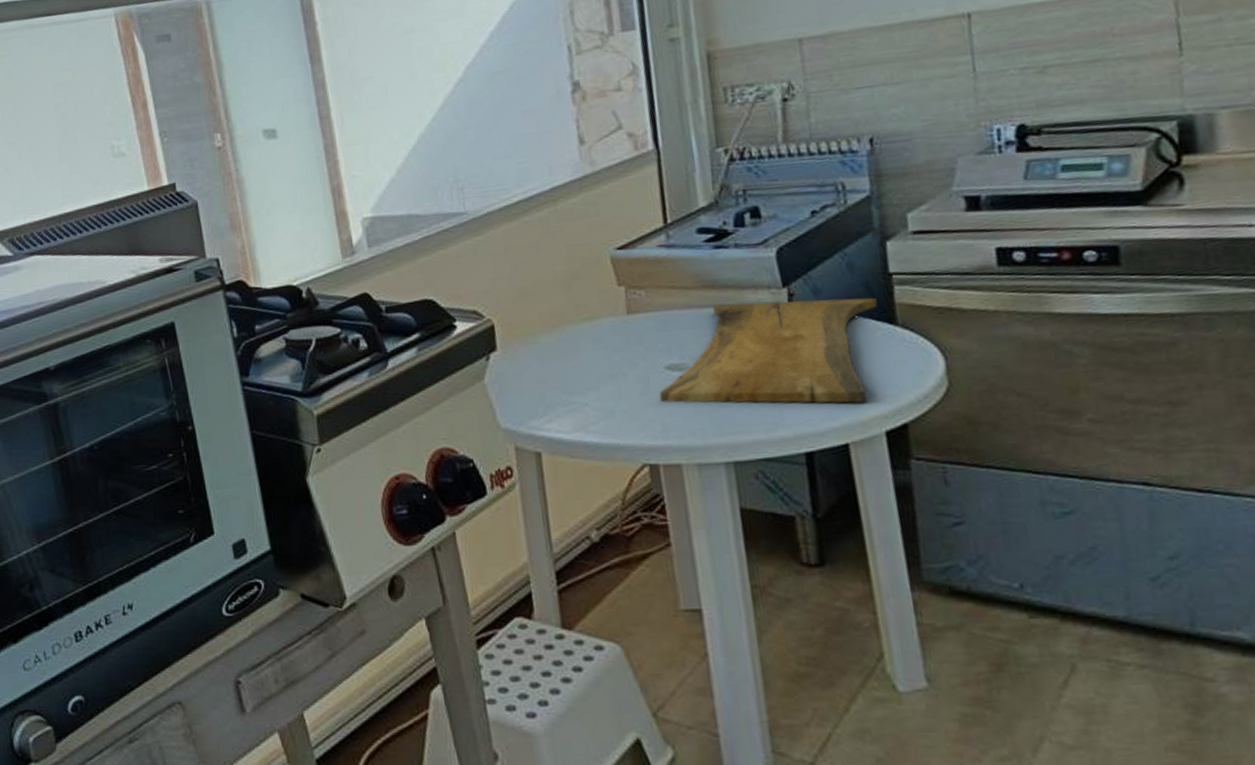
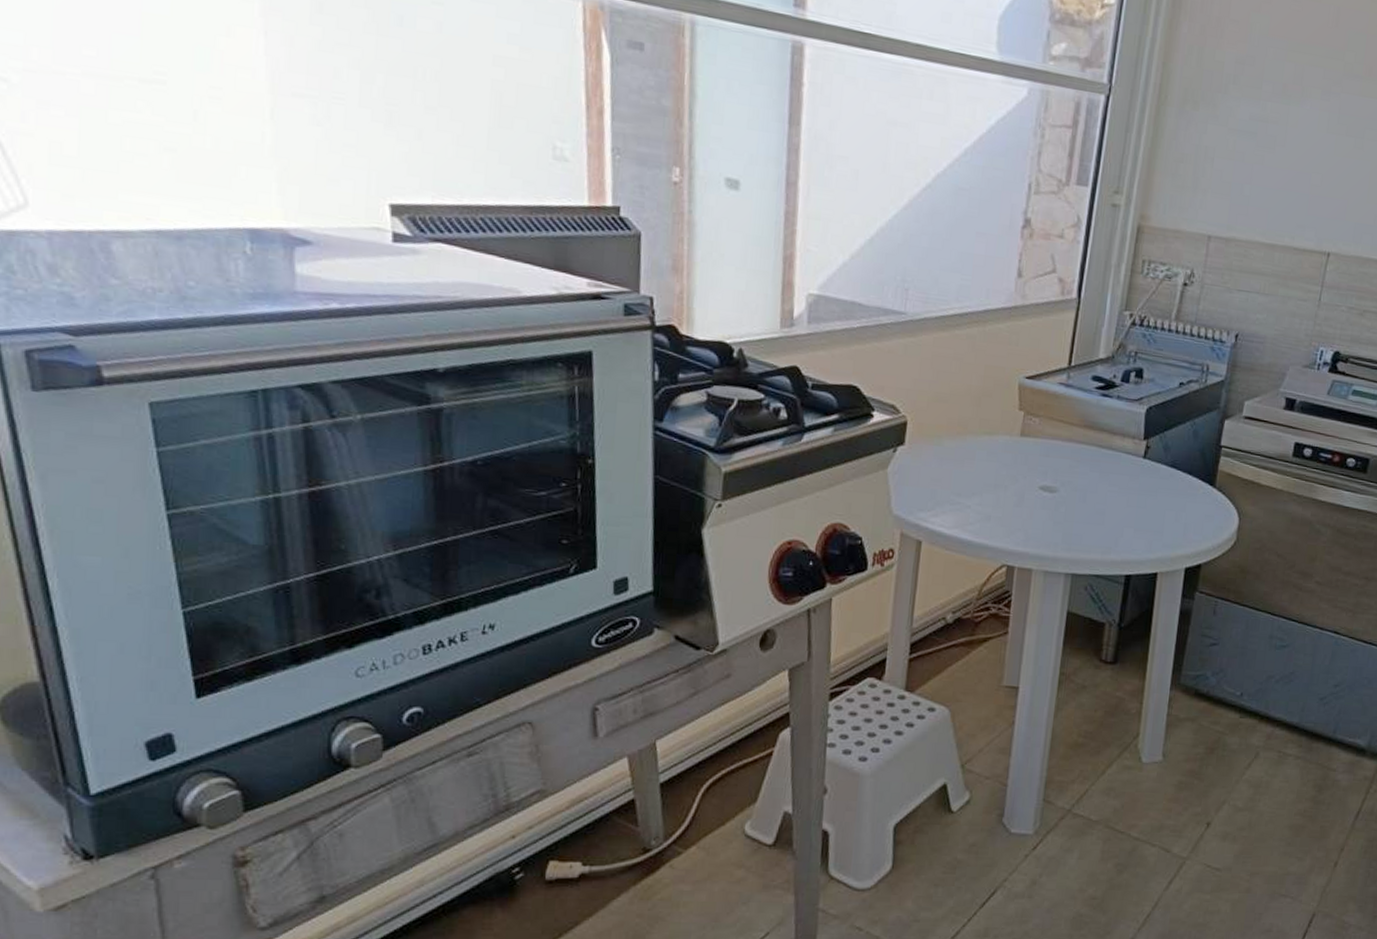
cutting board: present [659,297,878,404] -> none [1028,443,1207,543]

